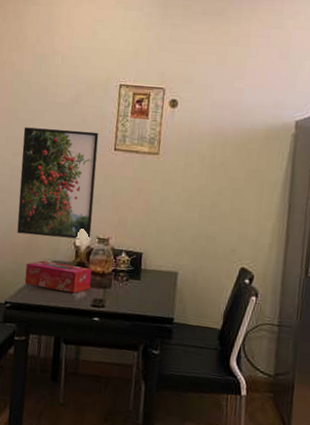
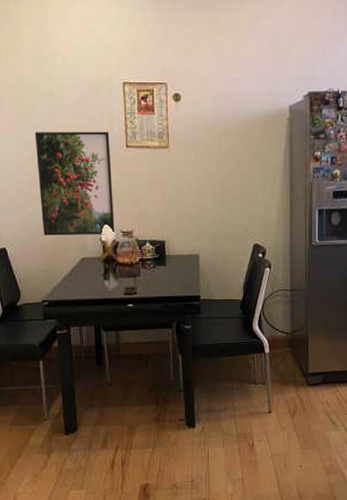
tissue box: present [24,260,92,293] -> none [58,259,121,285]

